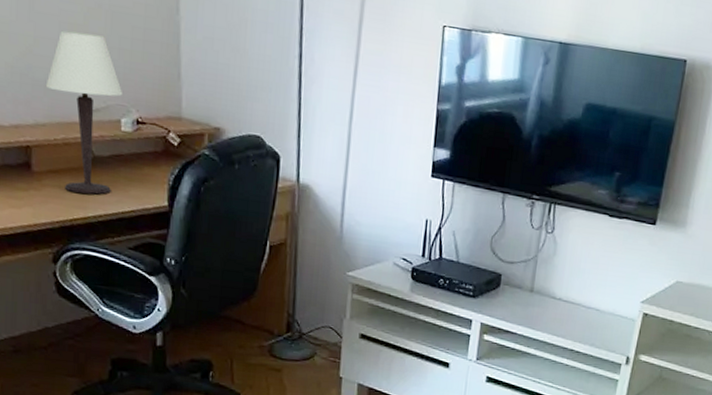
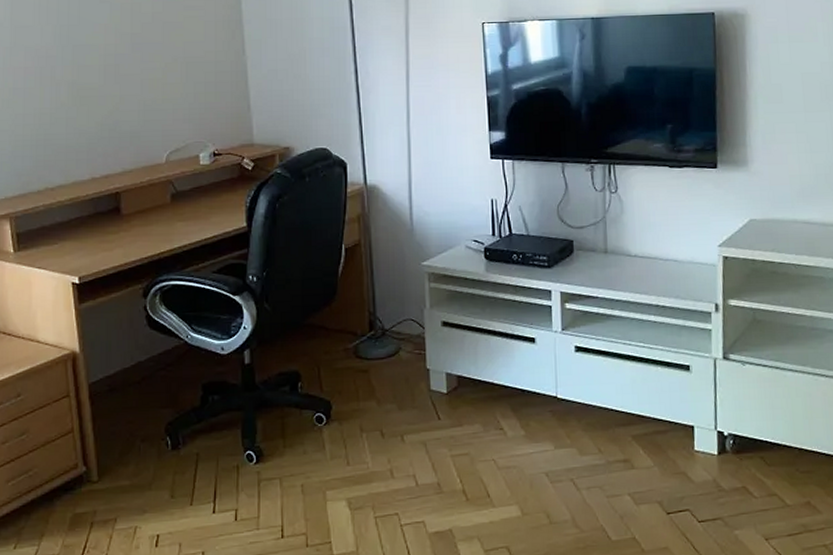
table lamp: present [45,30,123,195] -> none [131,85,200,228]

